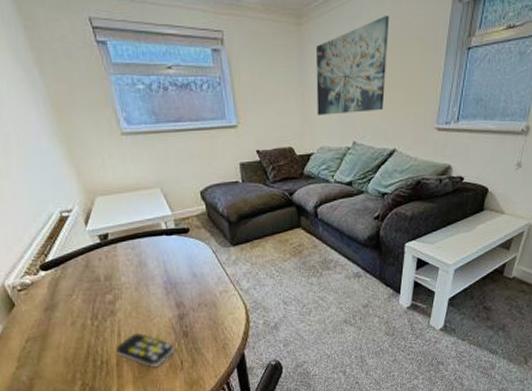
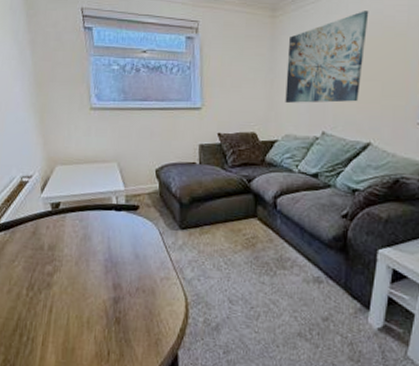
remote control: present [116,333,175,368] -> none [44,311,104,355]

